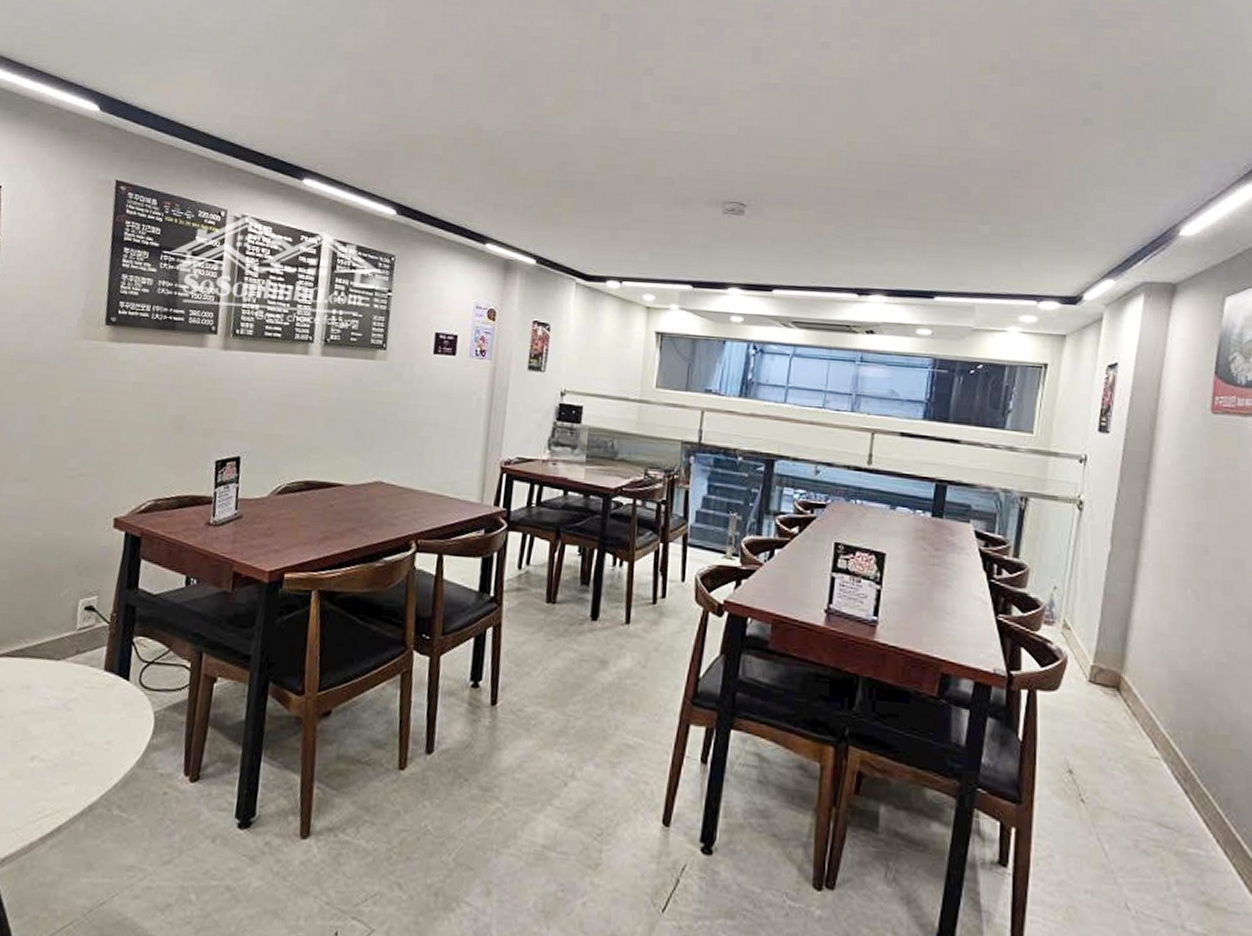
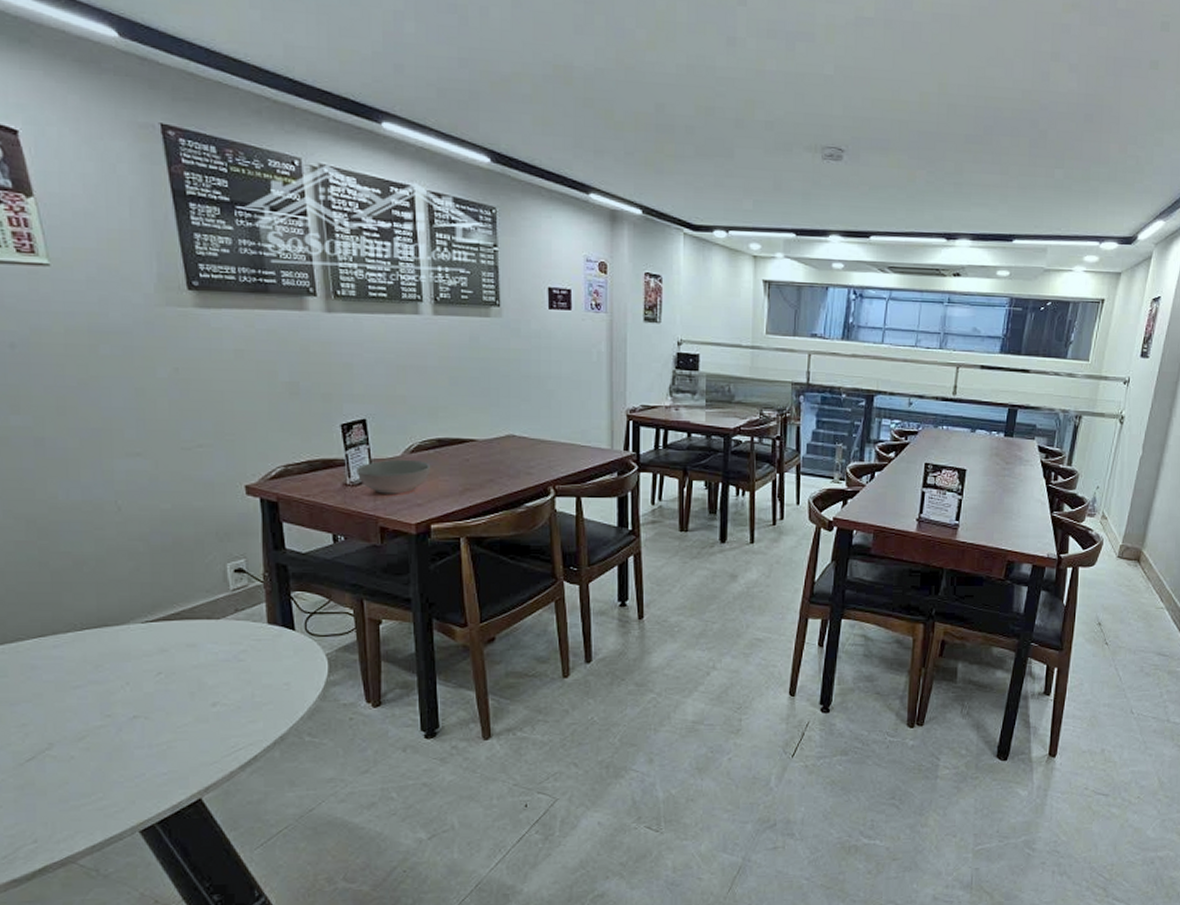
bowl: none [221,500,295,538] -> present [356,459,431,494]

